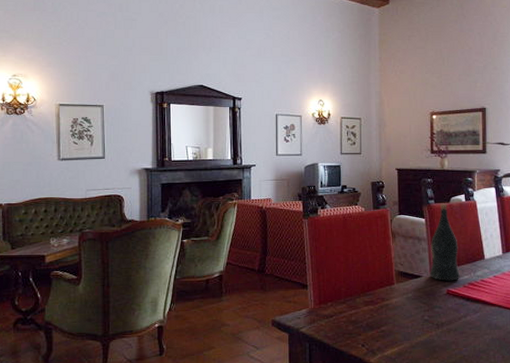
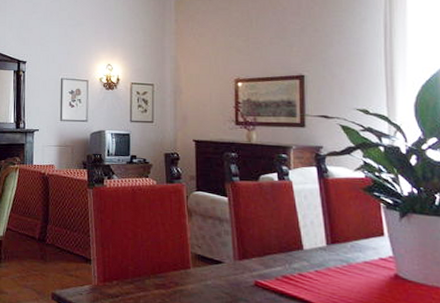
wine bottle: present [429,204,460,281] -> none [233,182,271,272]

